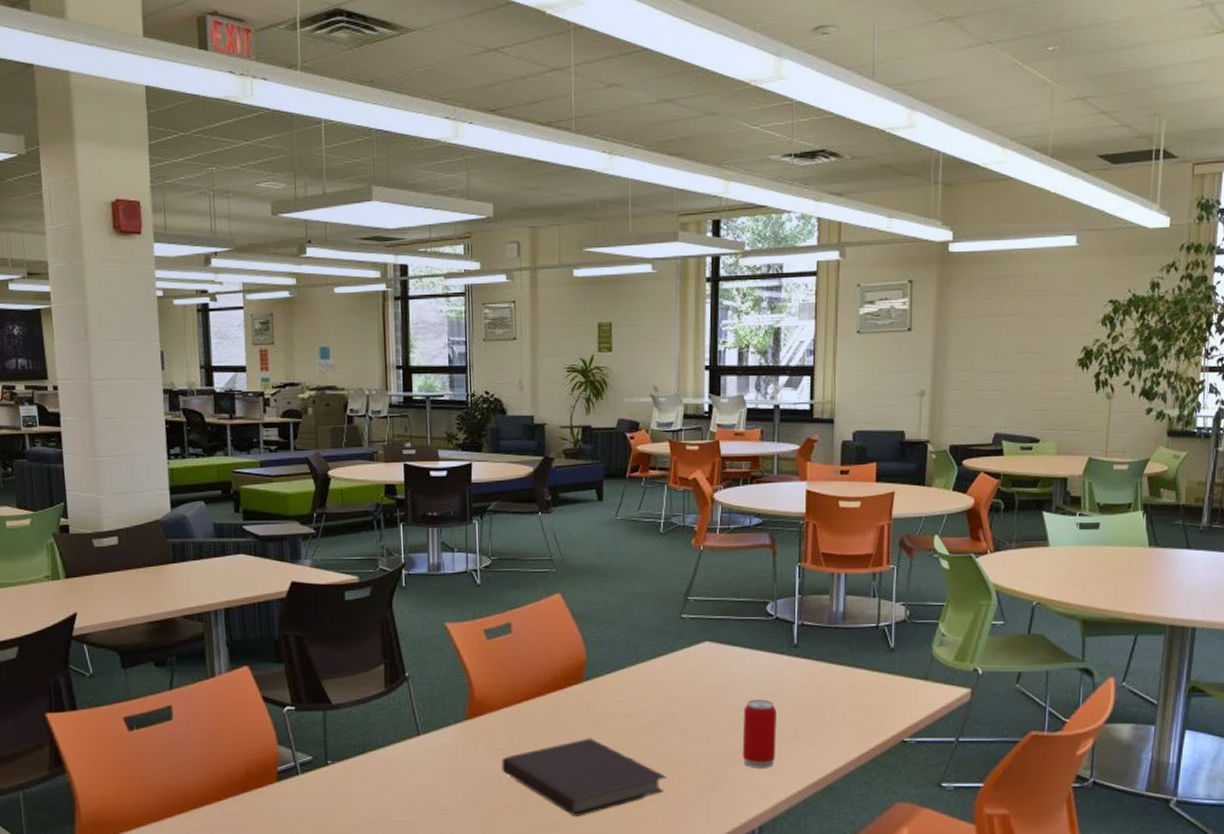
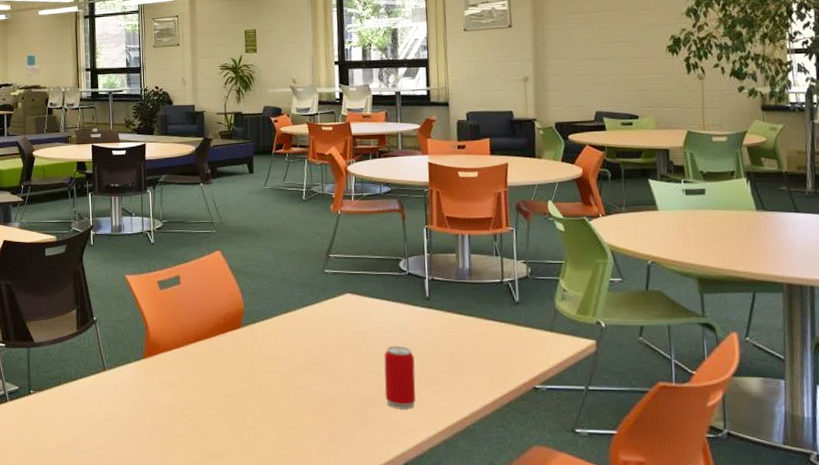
notebook: present [501,738,667,816] -> none [174,377,318,448]

